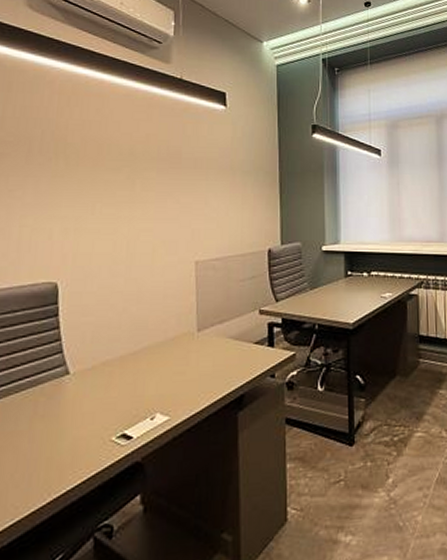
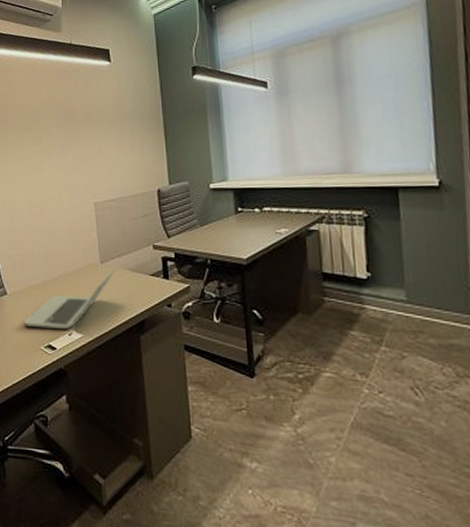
laptop: none [90,331,220,414] -> present [24,264,119,329]

